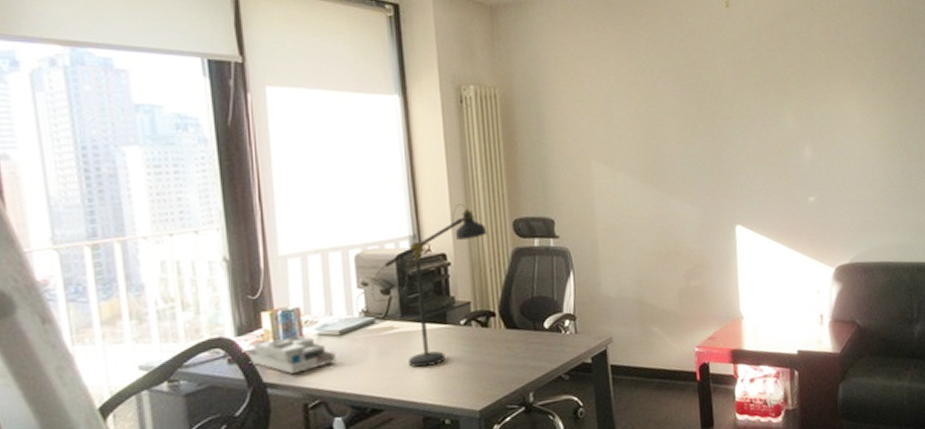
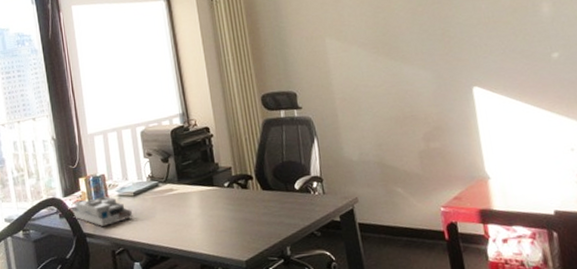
desk lamp: present [370,204,487,367] -> none [154,84,241,223]

